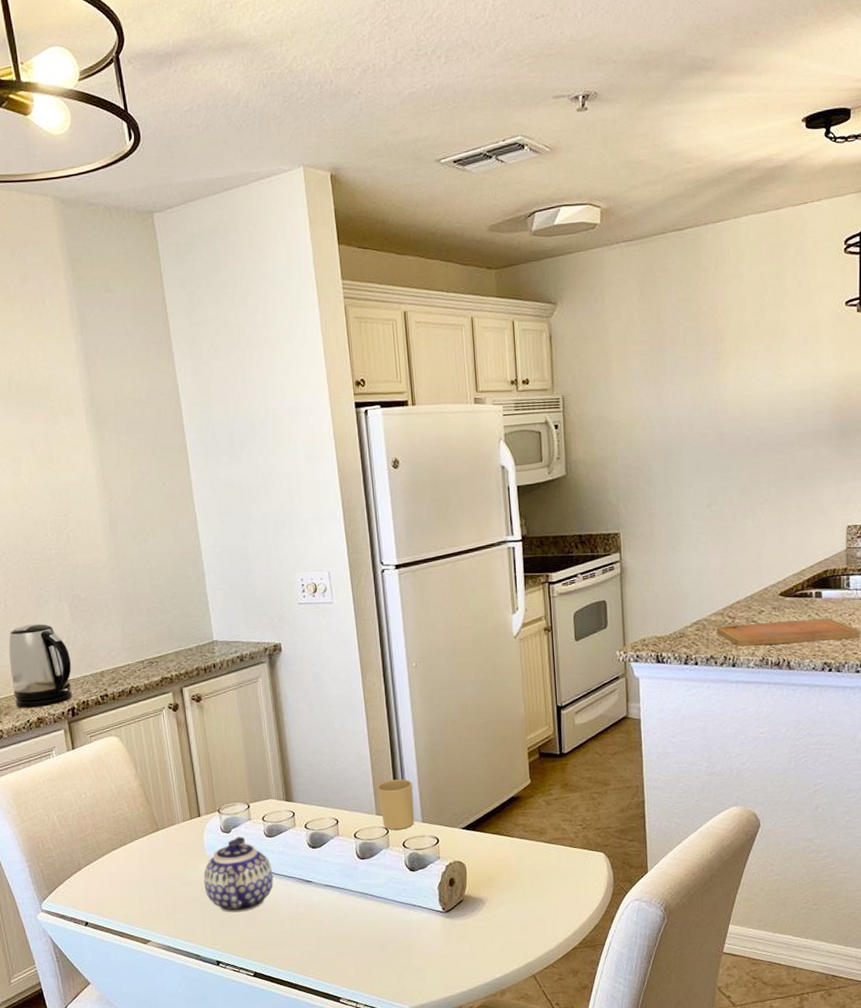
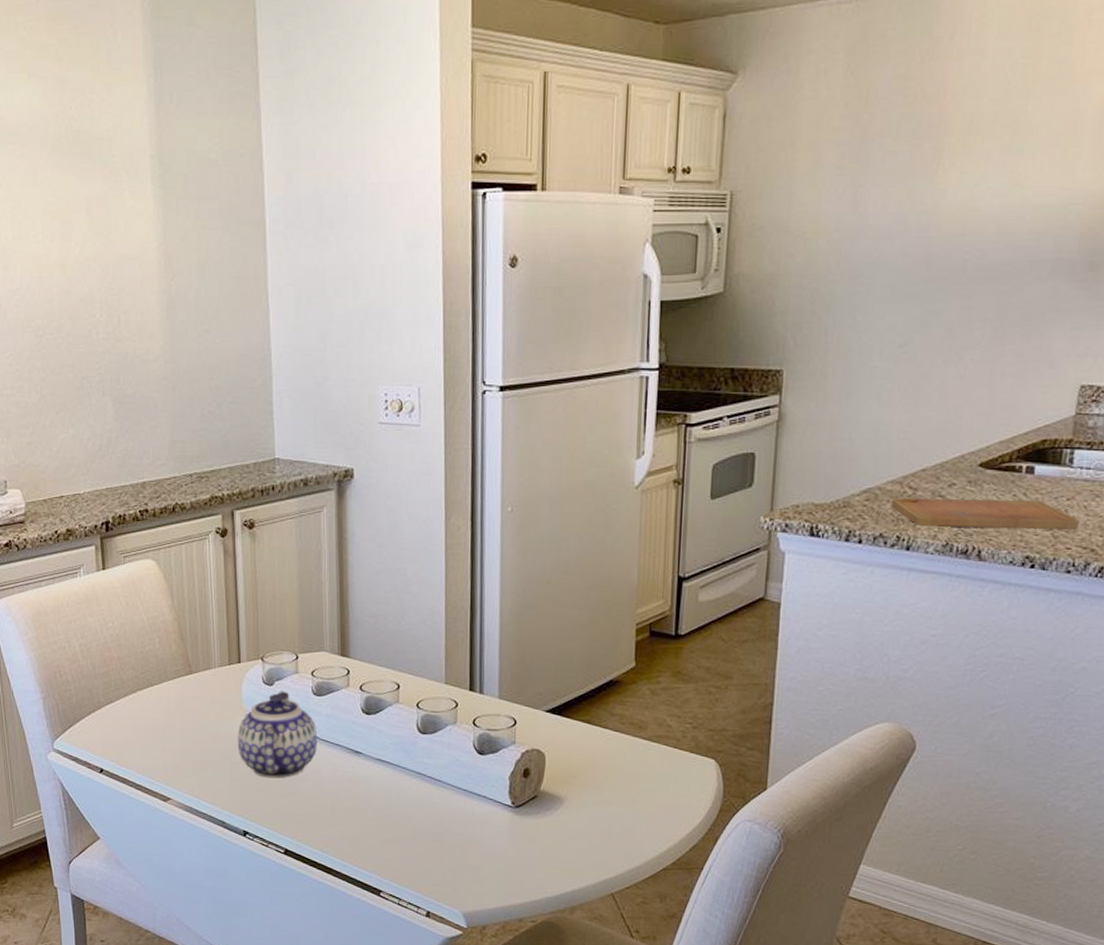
kettle: present [8,623,73,708] -> none [40,419,109,518]
mug: present [376,779,415,830] -> none [449,644,492,704]

